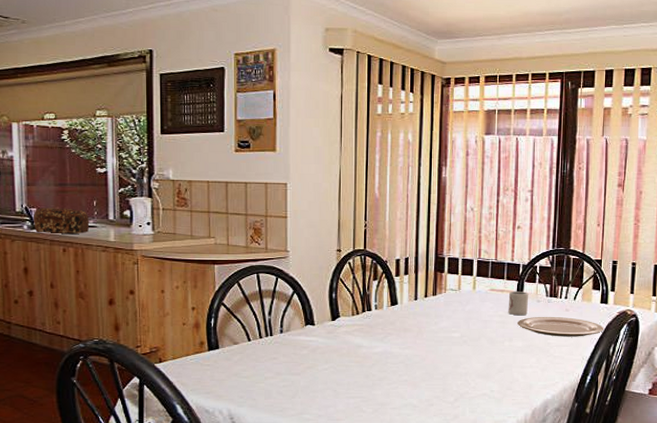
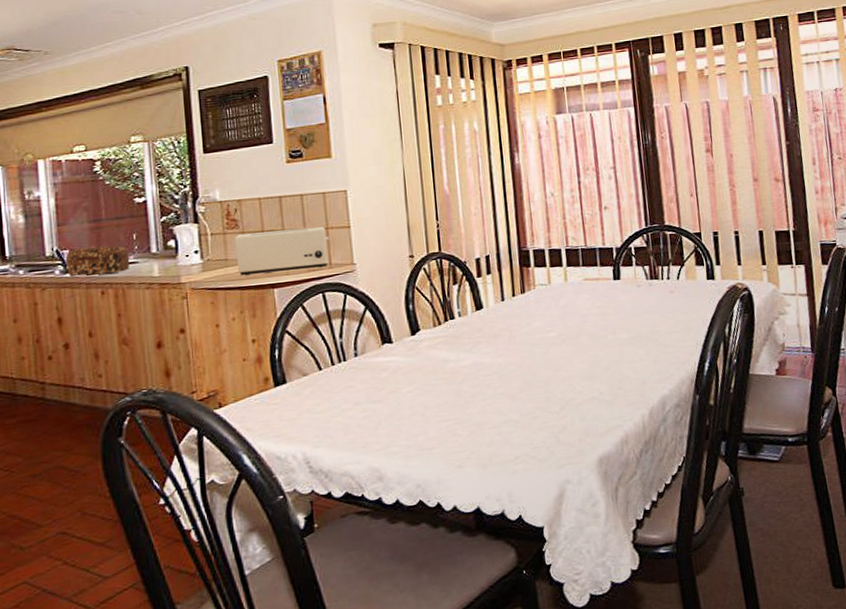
toaster: none [183,212,268,251] -> present [235,226,330,276]
cup: present [508,291,529,316] -> none [605,277,629,305]
plate: present [516,316,605,337] -> none [618,300,716,323]

